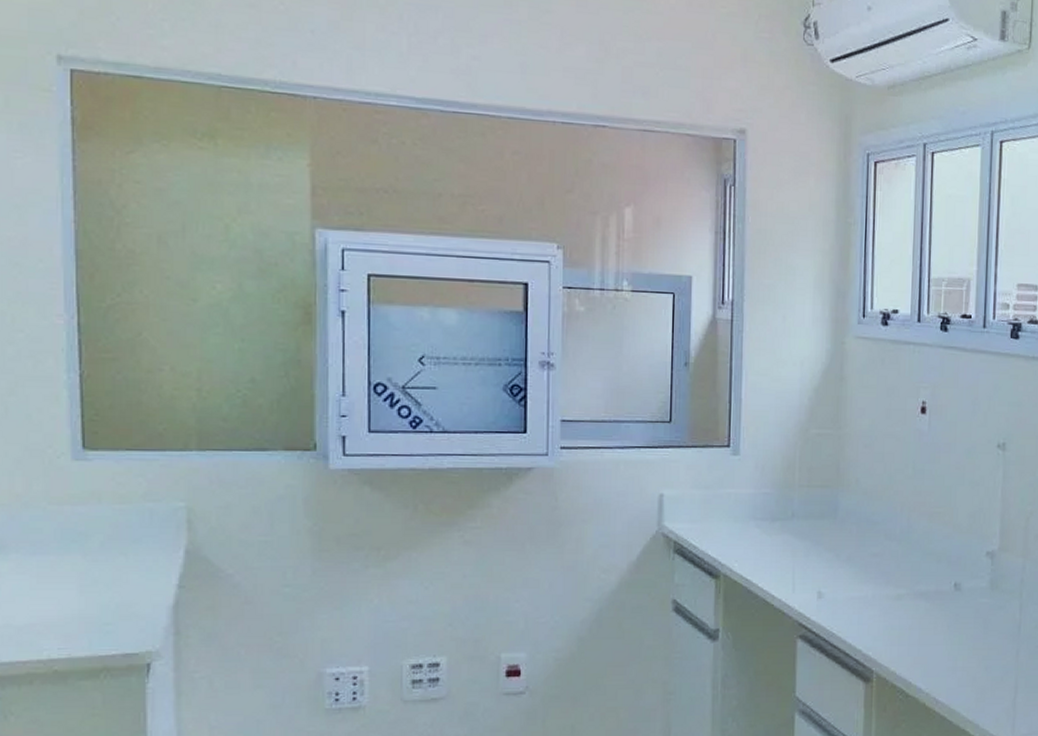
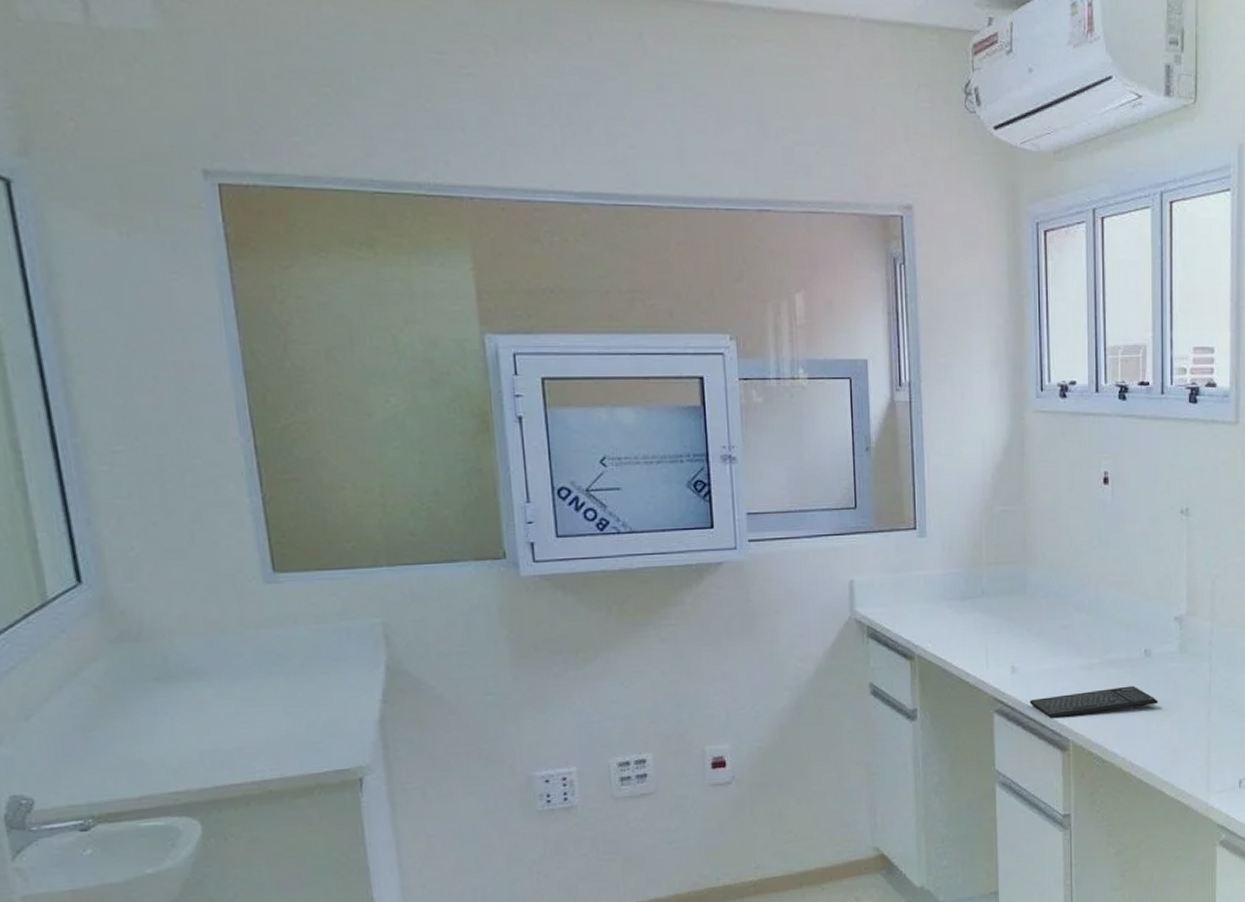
keyboard: none [834,619,966,648] -> present [1029,685,1158,719]

